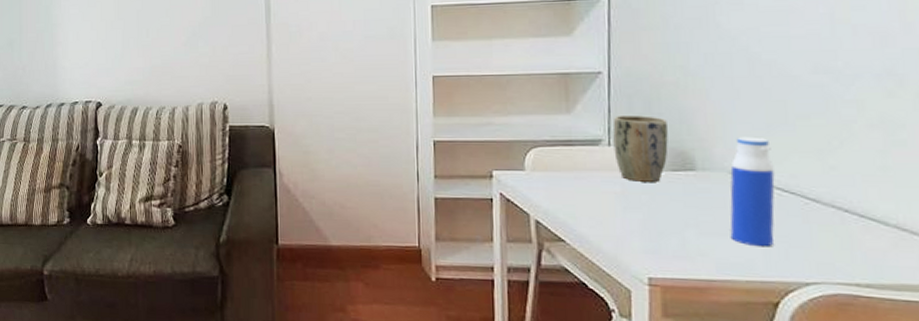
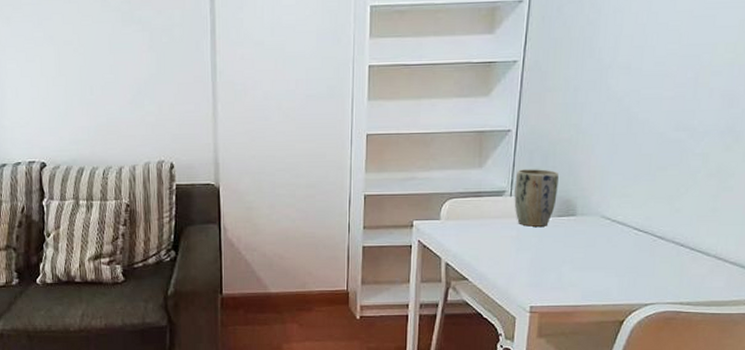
water bottle: present [730,136,775,247] -> none [595,186,635,277]

